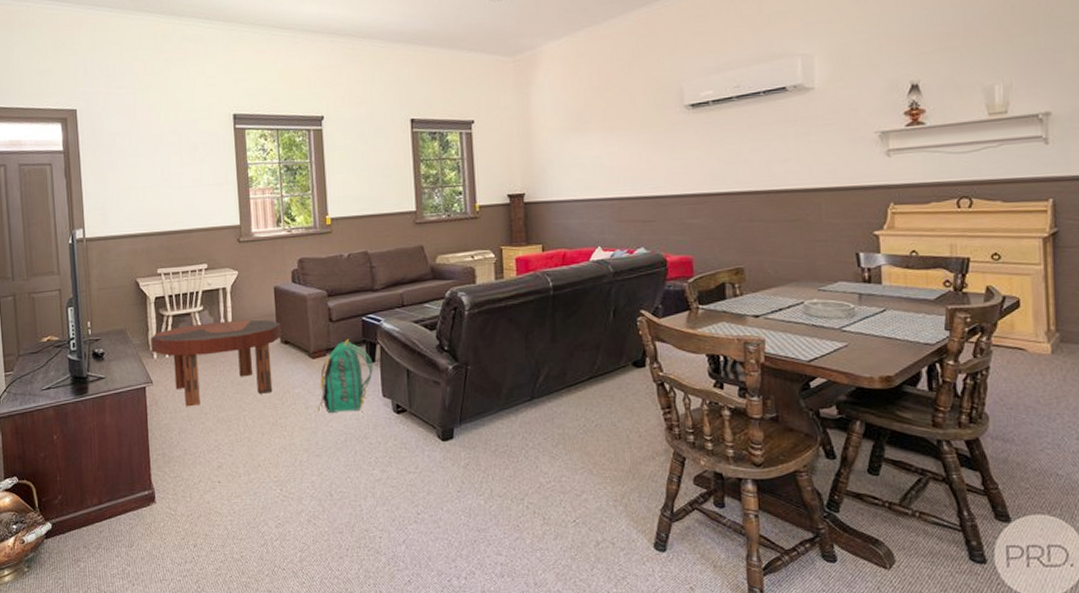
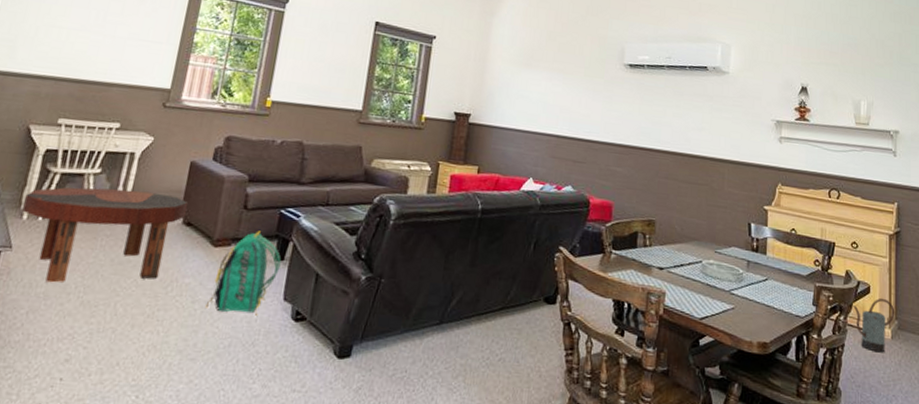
watering can: none [998,311,1056,370] -> present [853,299,895,353]

